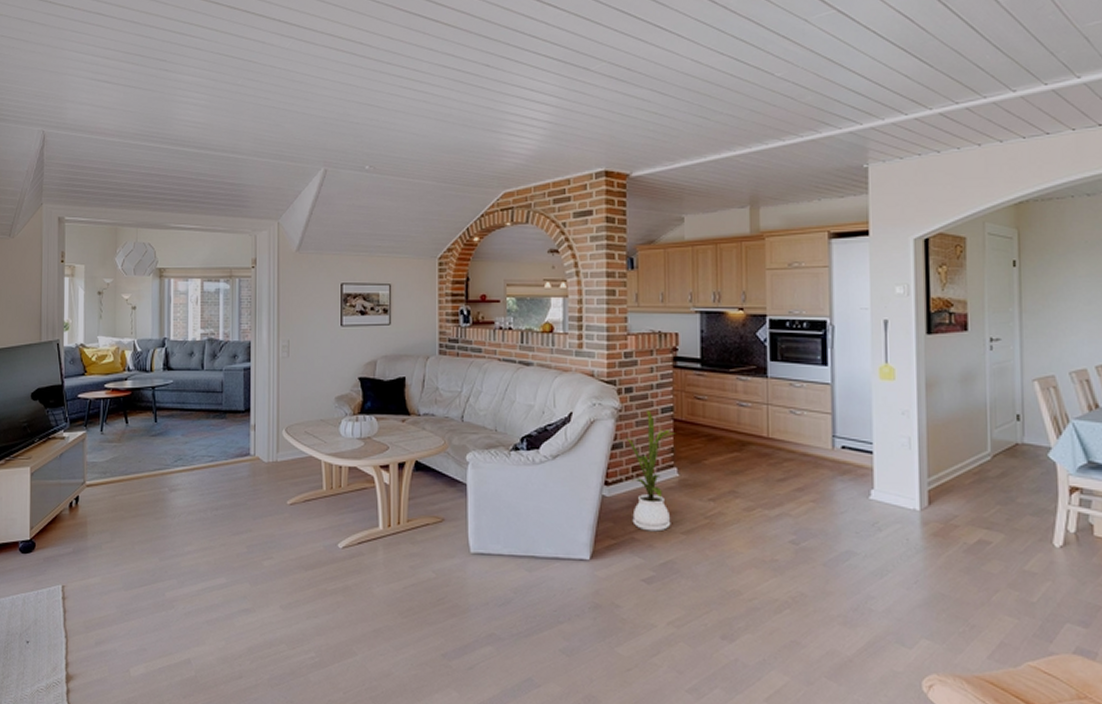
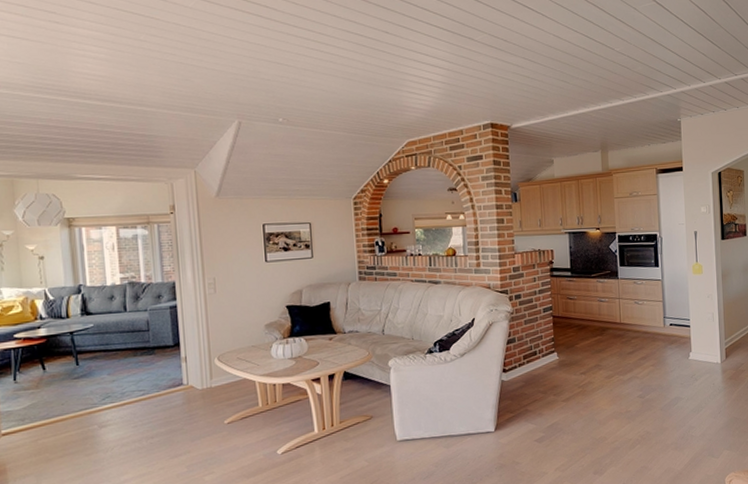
house plant: present [626,410,676,532] -> none [518,311,555,403]

